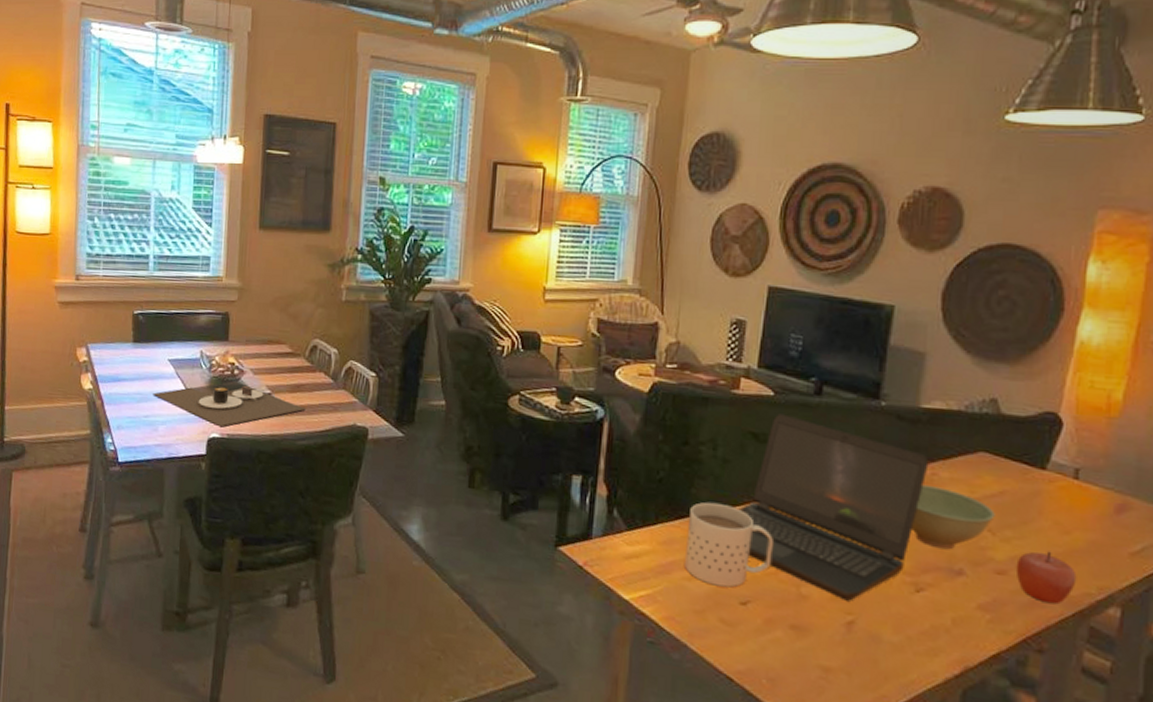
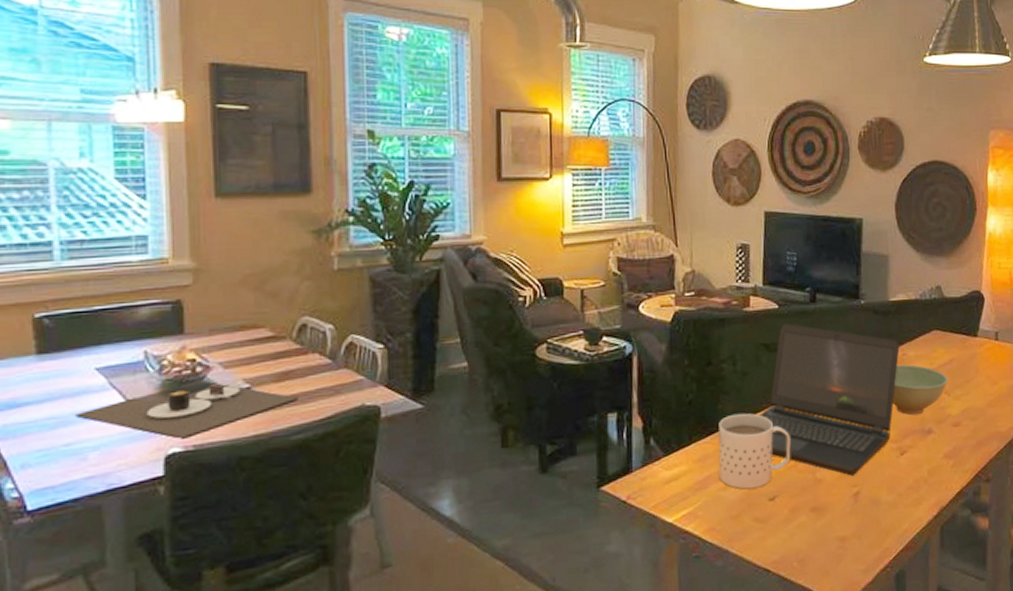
fruit: present [1015,551,1077,605] -> none [965,400,1005,442]

